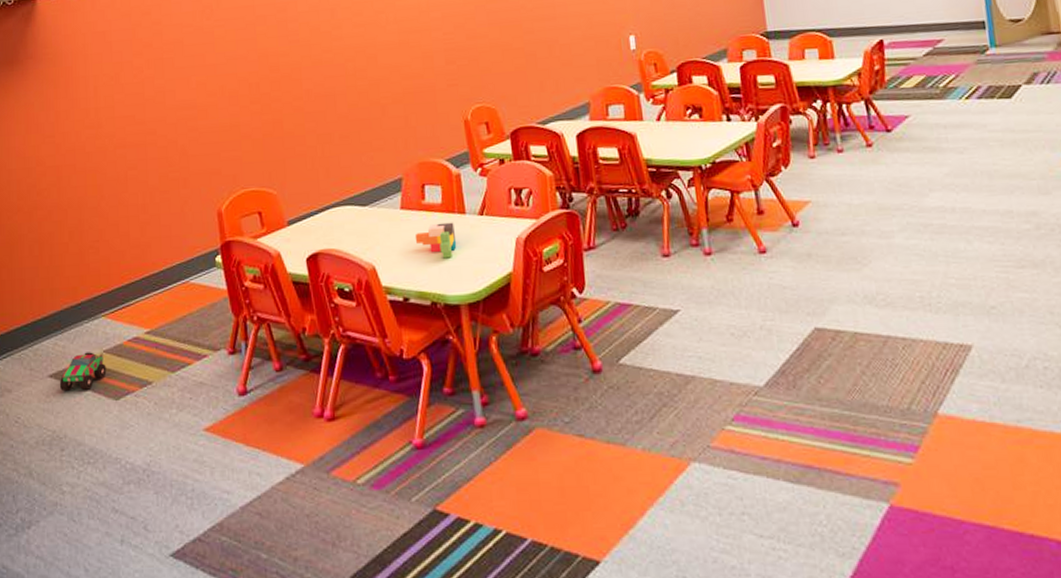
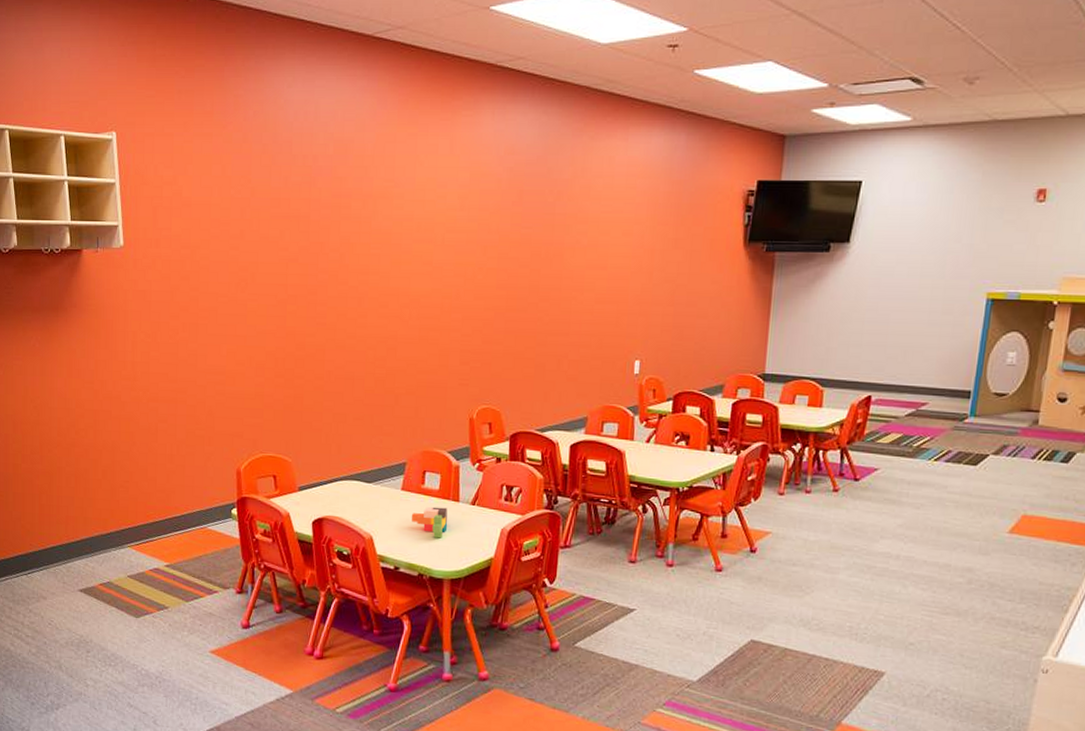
toy truck: present [59,352,107,391] -> none [88,575,129,606]

